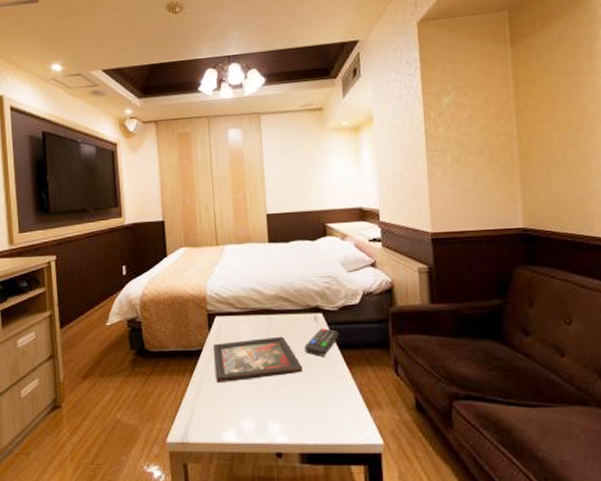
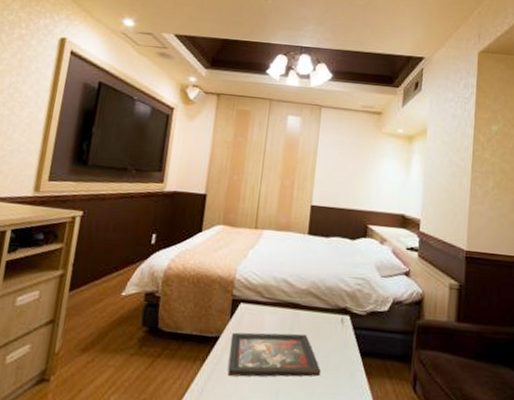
remote control: present [304,328,339,357] -> none [326,332,363,362]

